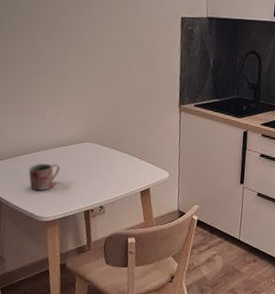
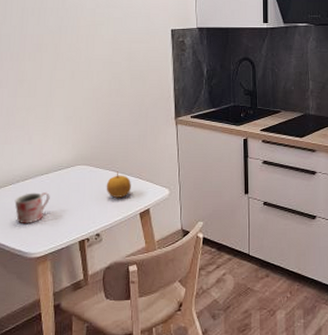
fruit: none [111,151,134,176] -> present [106,171,131,198]

